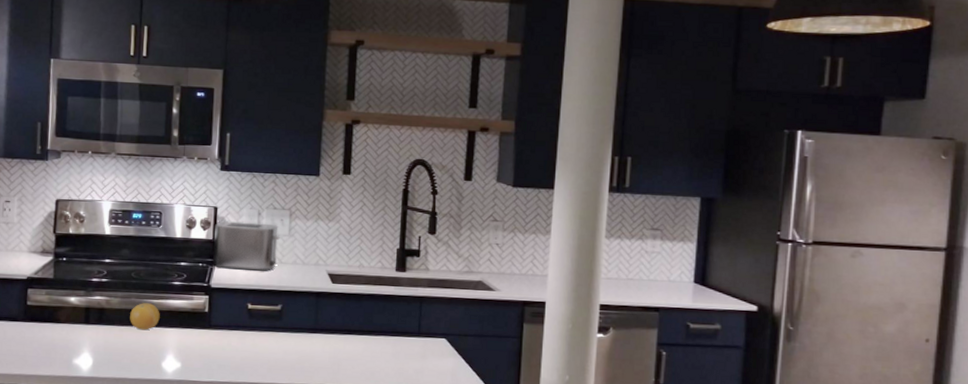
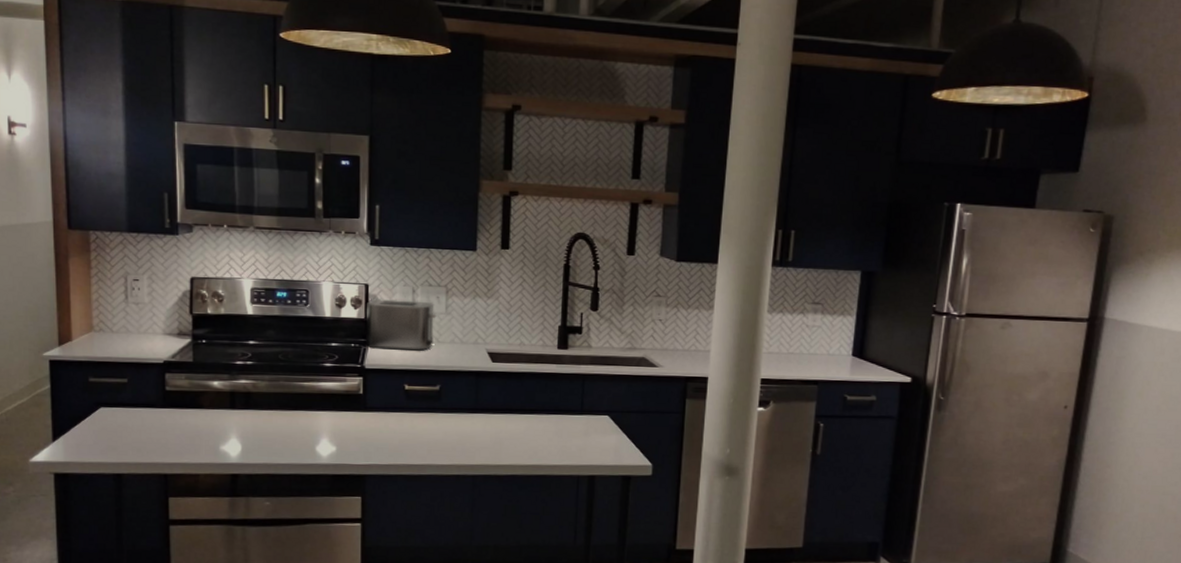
fruit: present [130,303,160,330] -> none [279,386,312,414]

